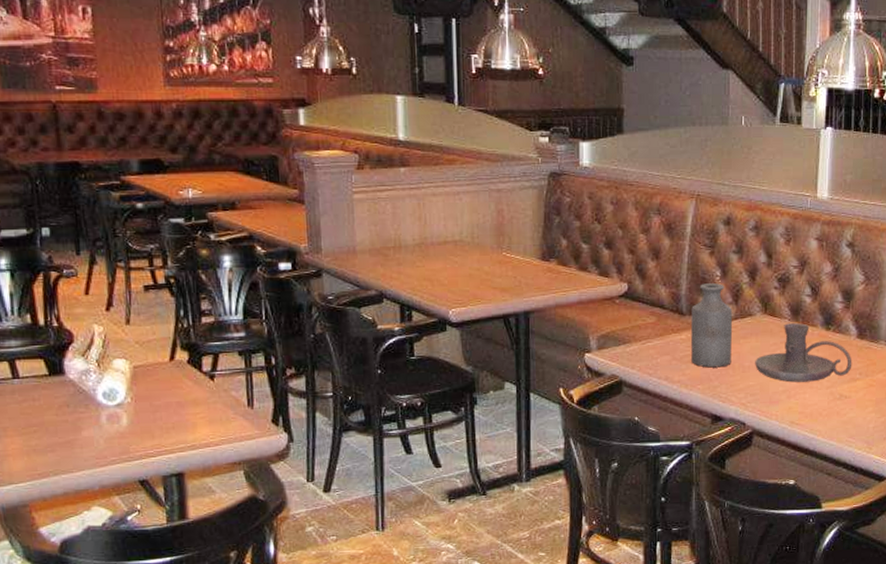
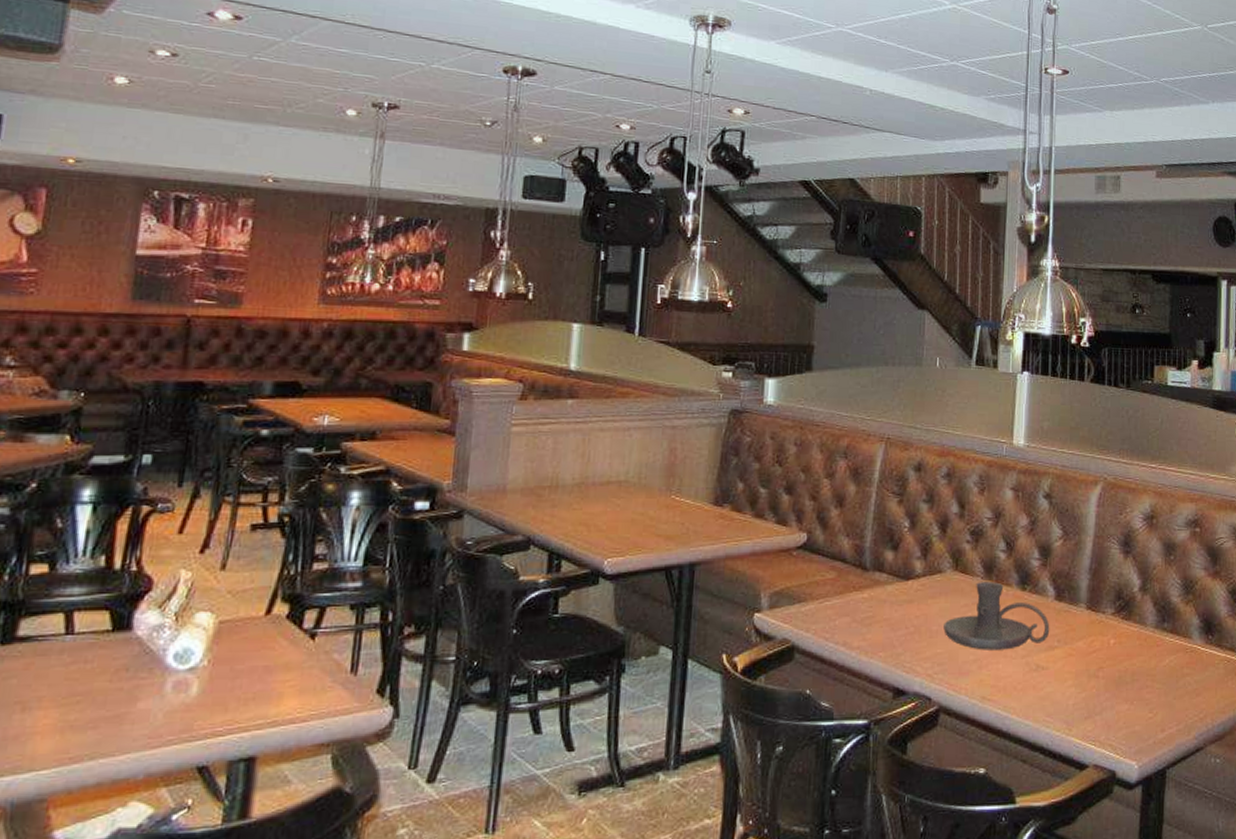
bottle: present [691,283,733,368] -> none [873,535,921,632]

